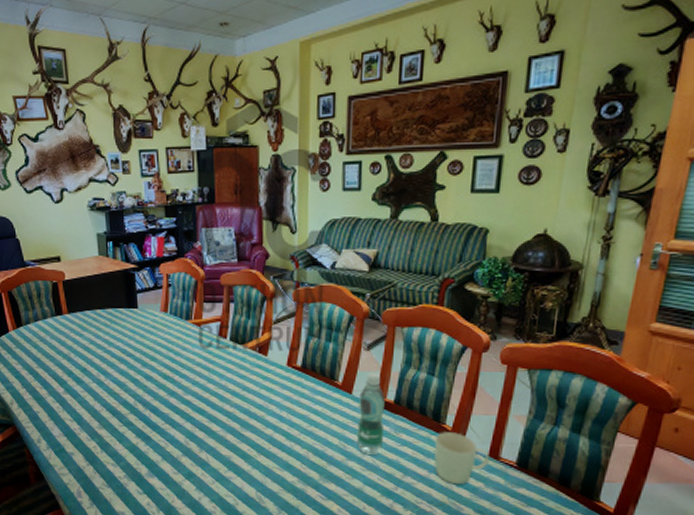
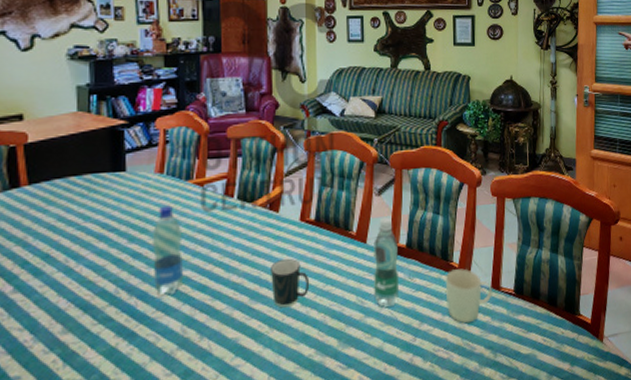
bottle: none [161,340,185,413] -> present [153,205,183,295]
mug: none [259,397,295,439] -> present [271,258,310,308]

